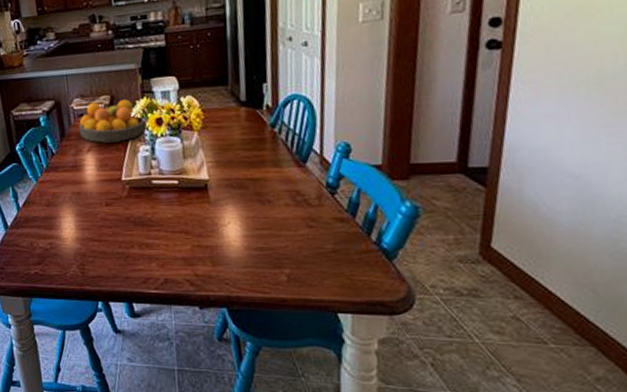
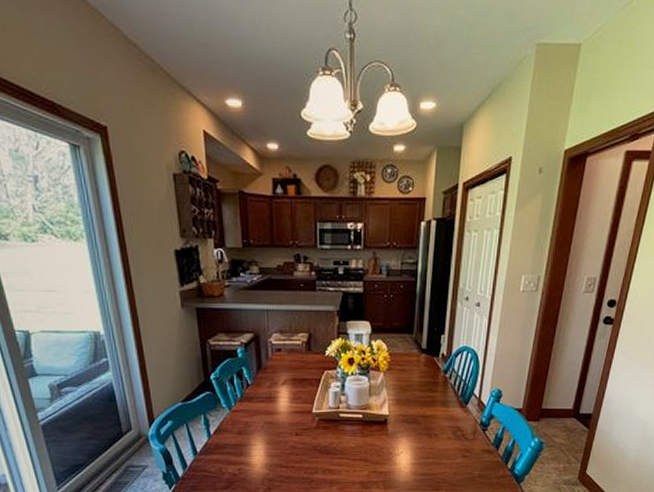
fruit bowl: present [79,99,147,143] -> none [276,339,339,377]

